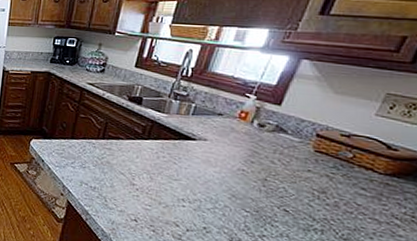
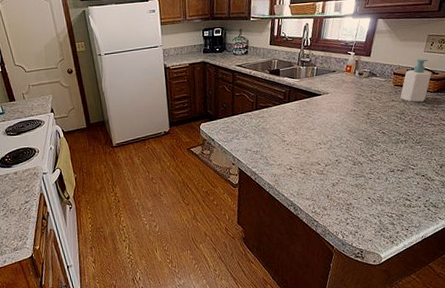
soap bottle: none [323,123,385,184] -> present [400,58,432,102]

